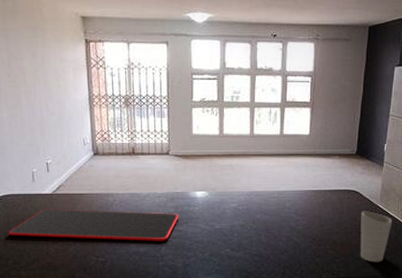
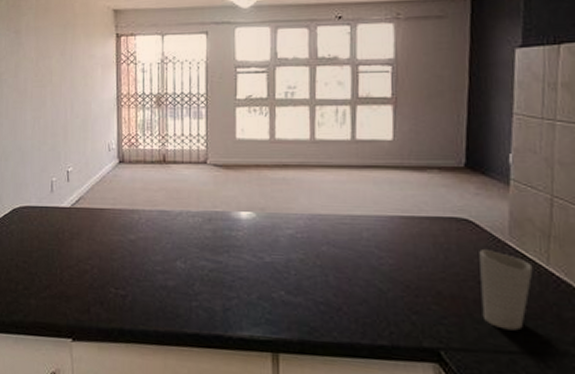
cutting board: present [9,209,179,241] -> none [22,225,218,274]

